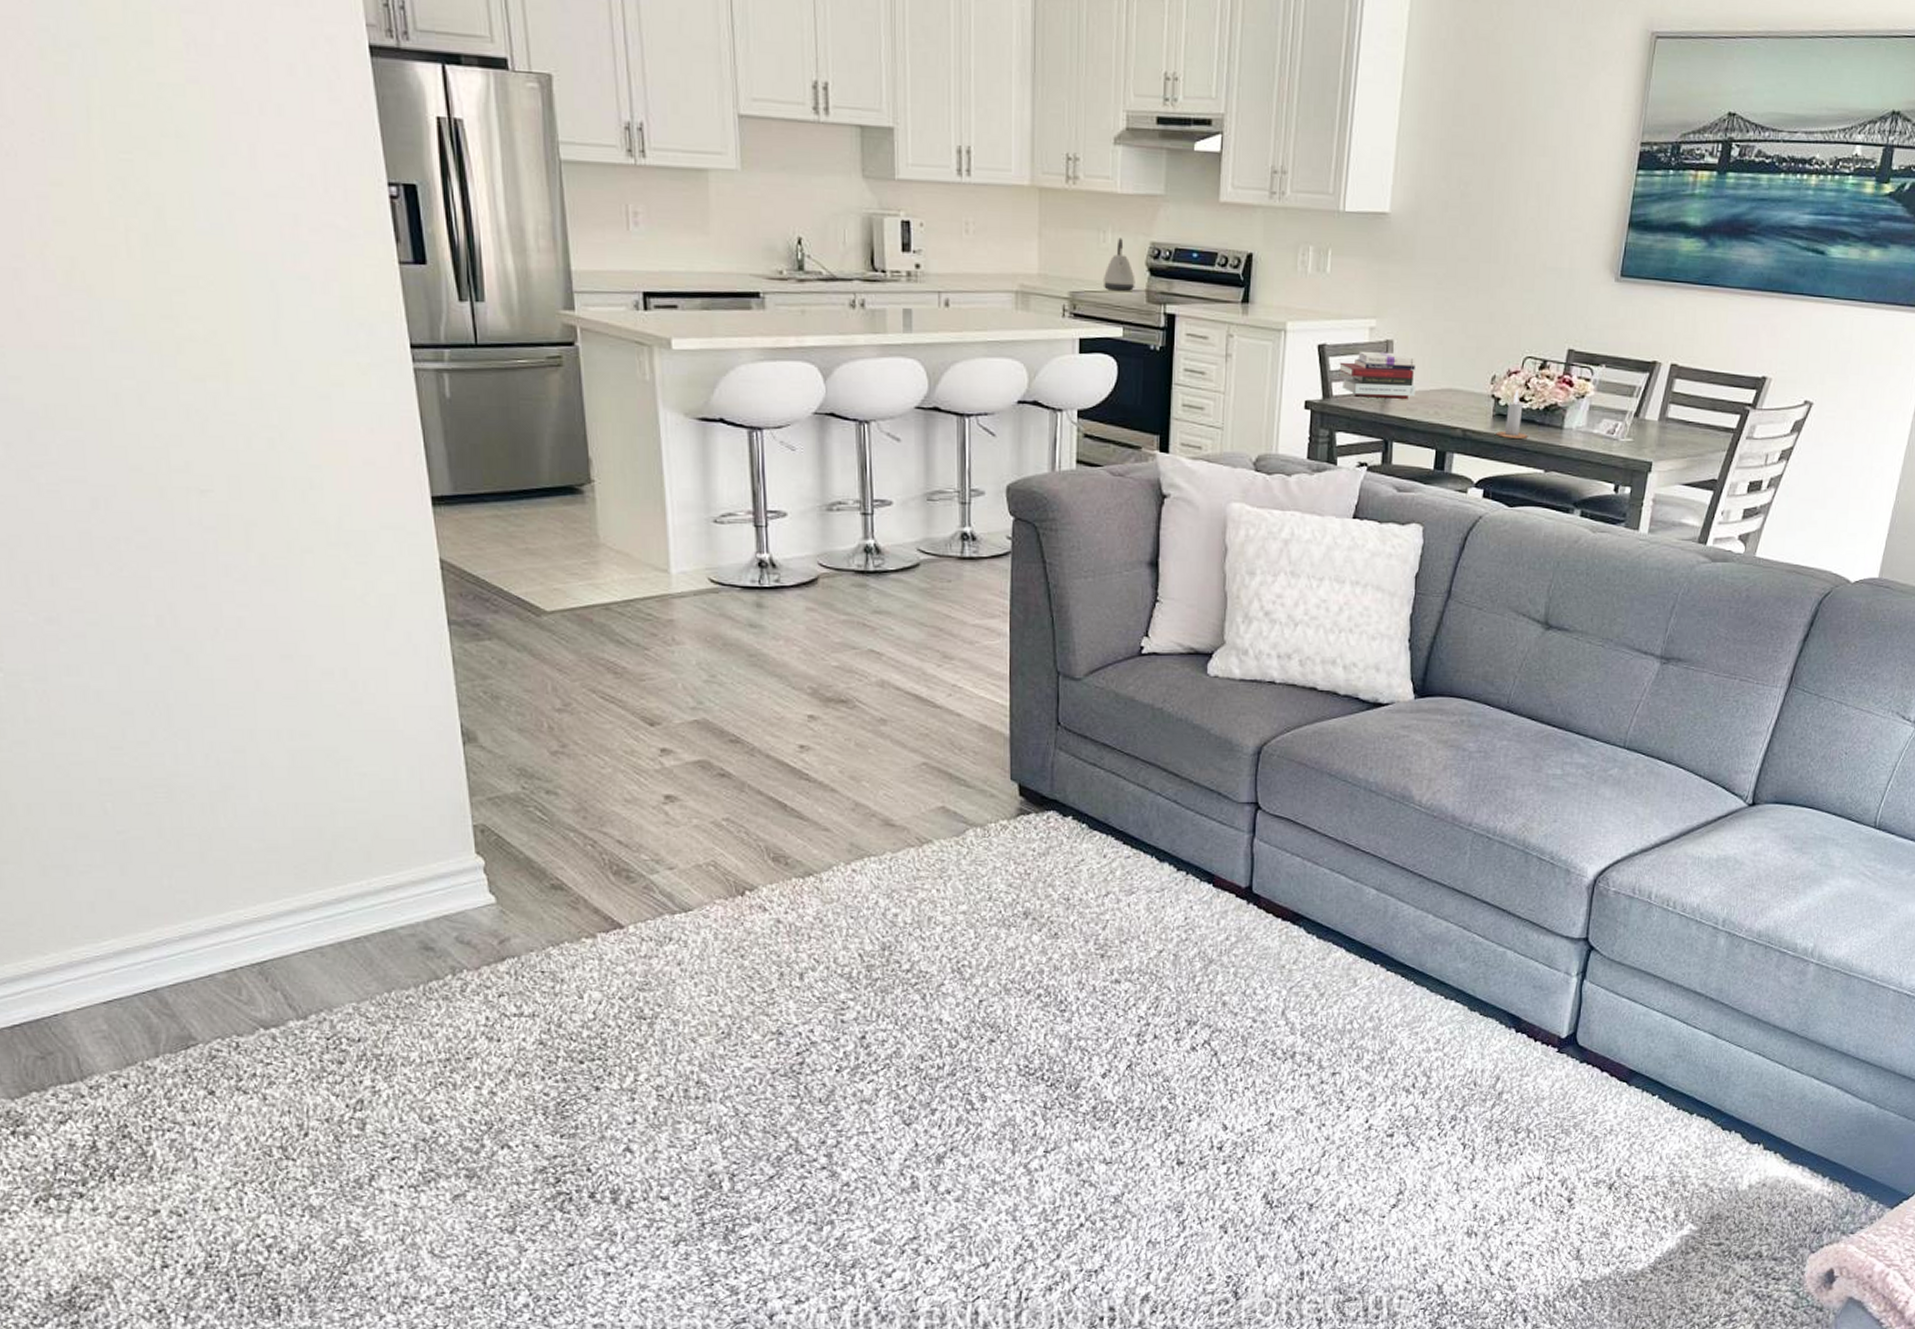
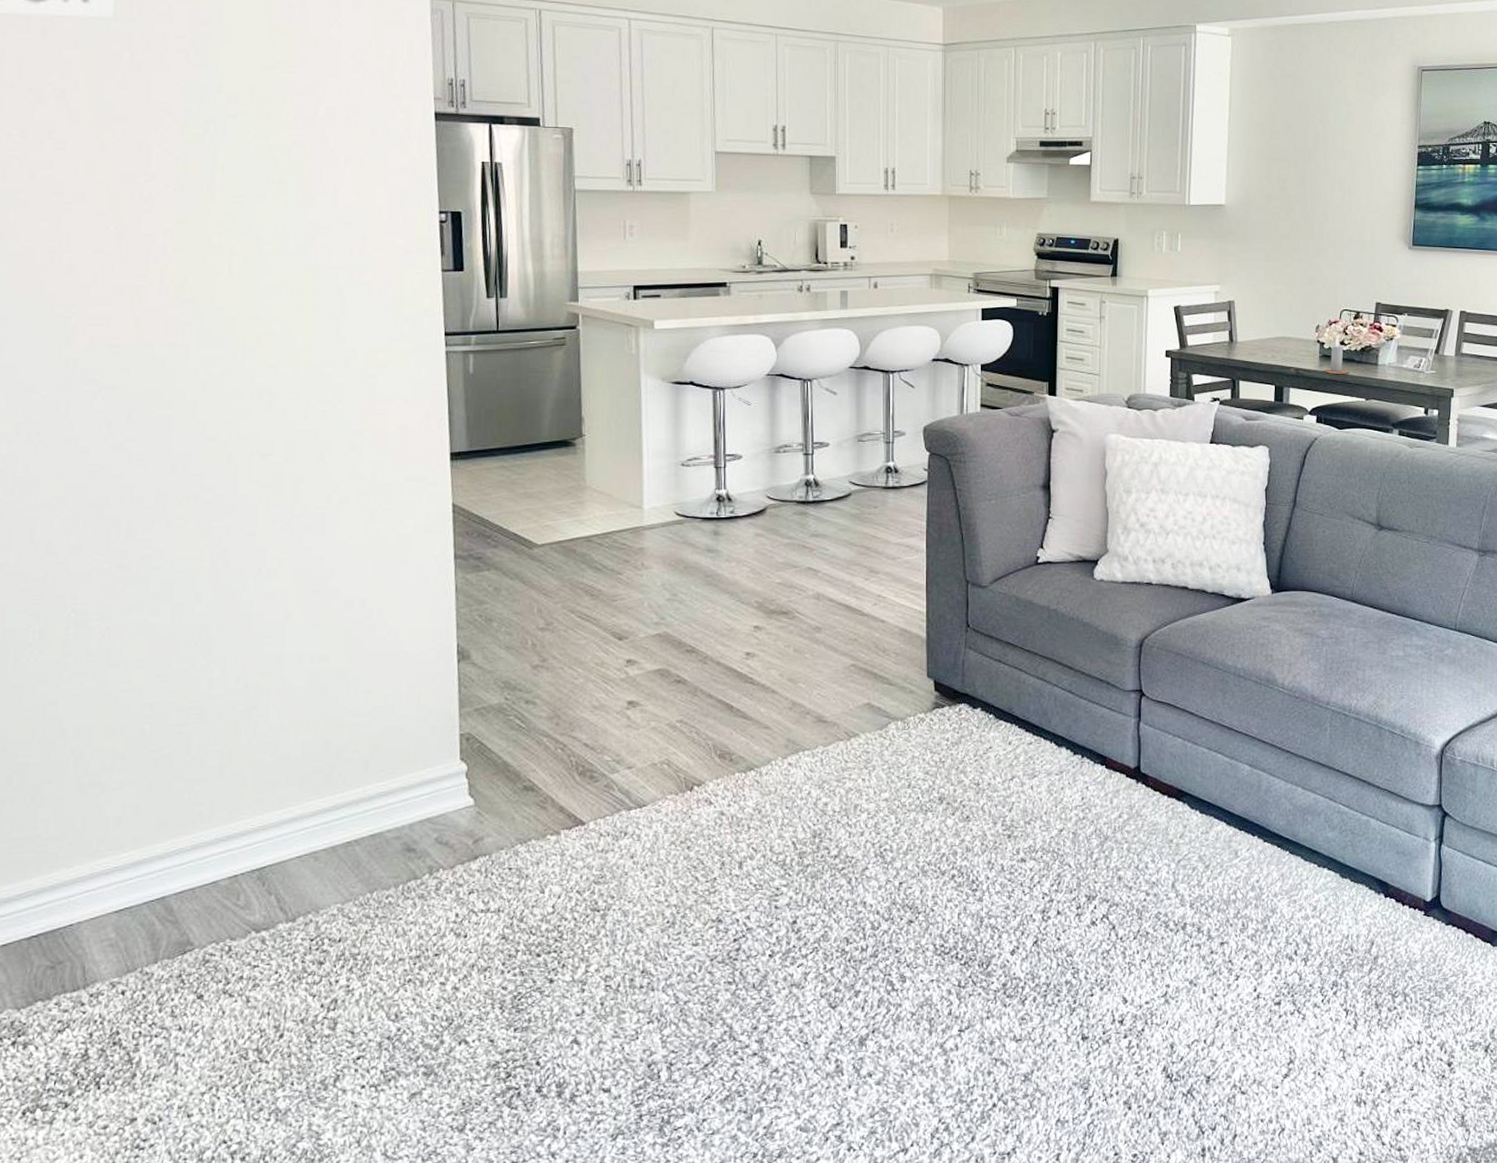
kettle: present [1102,237,1135,292] -> none [1000,231,1026,272]
books: present [1339,350,1416,400] -> none [1192,310,1255,347]

